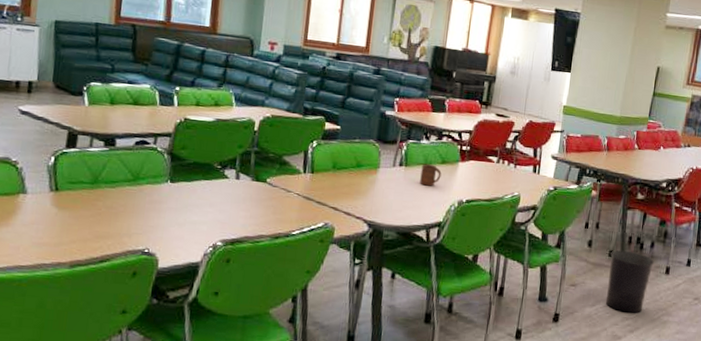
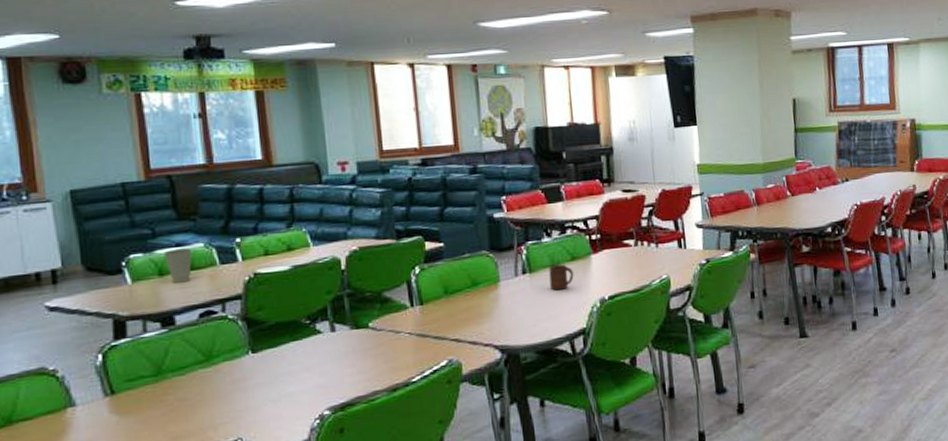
cup: none [117,85,139,115] -> present [164,248,192,285]
waste bin: present [605,250,654,313] -> none [786,313,837,385]

